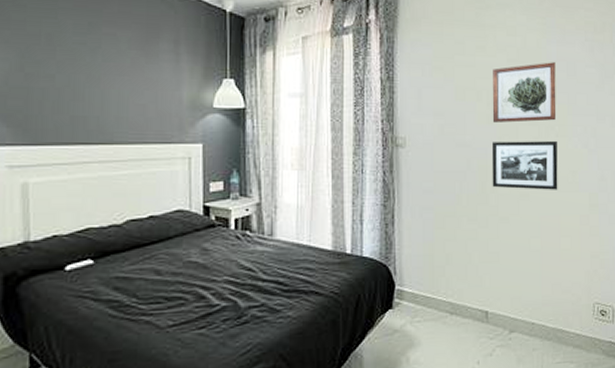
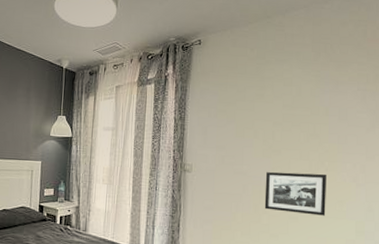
wall art: present [492,62,557,124] -> none [267,108,328,157]

